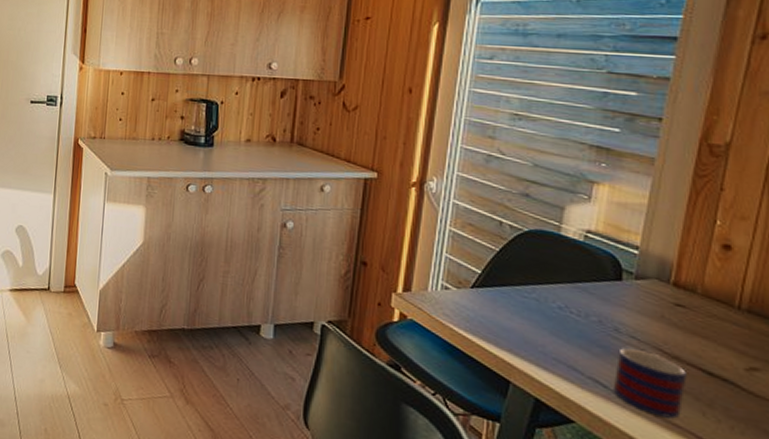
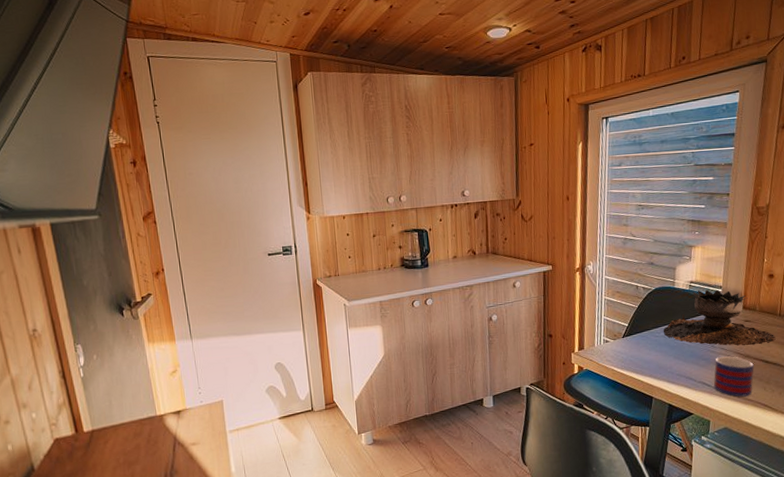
brazier: none [535,244,729,346] -> present [663,289,776,346]

